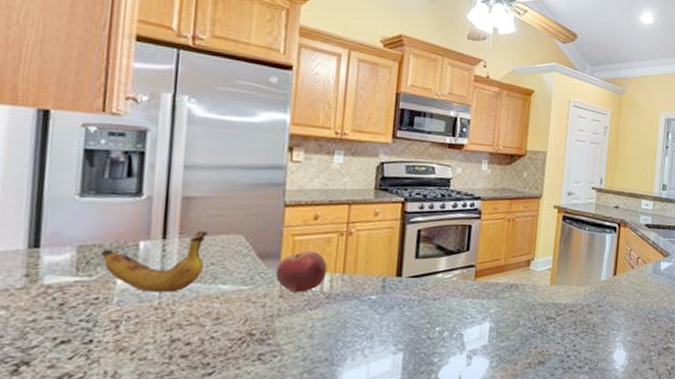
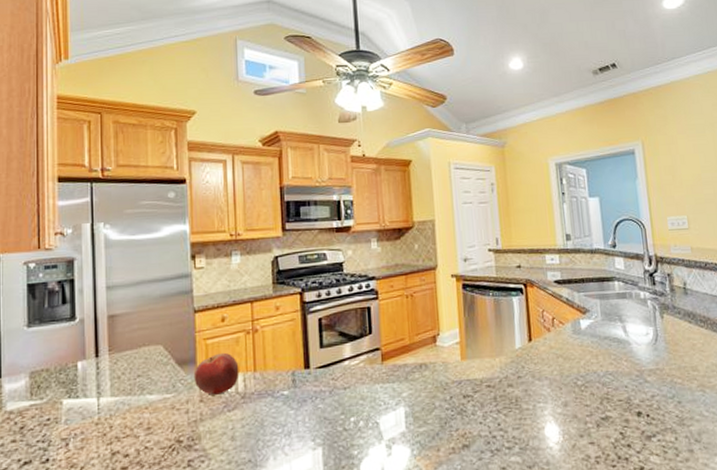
banana: present [101,230,208,293] -> none [48,345,132,409]

